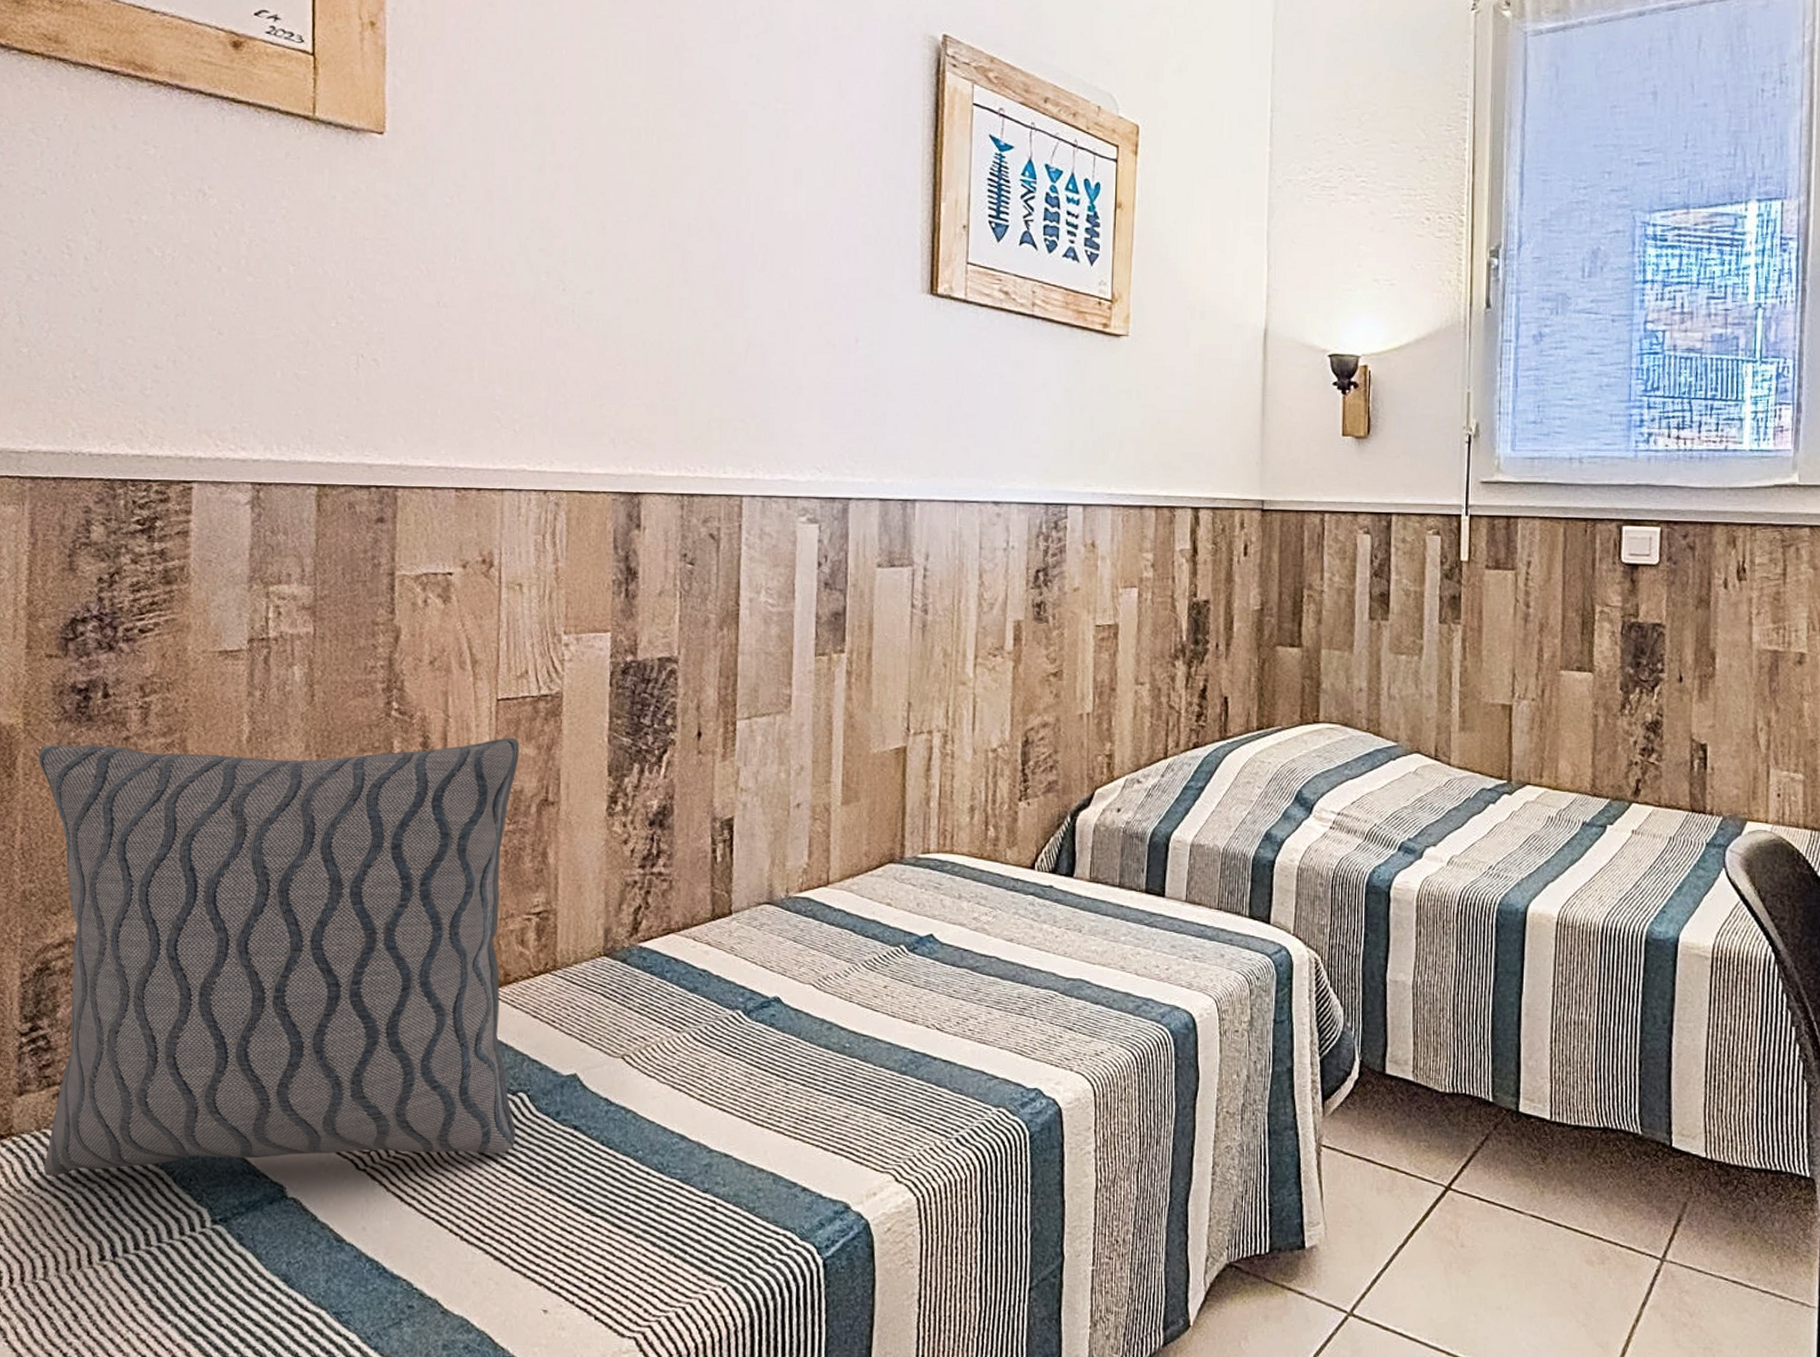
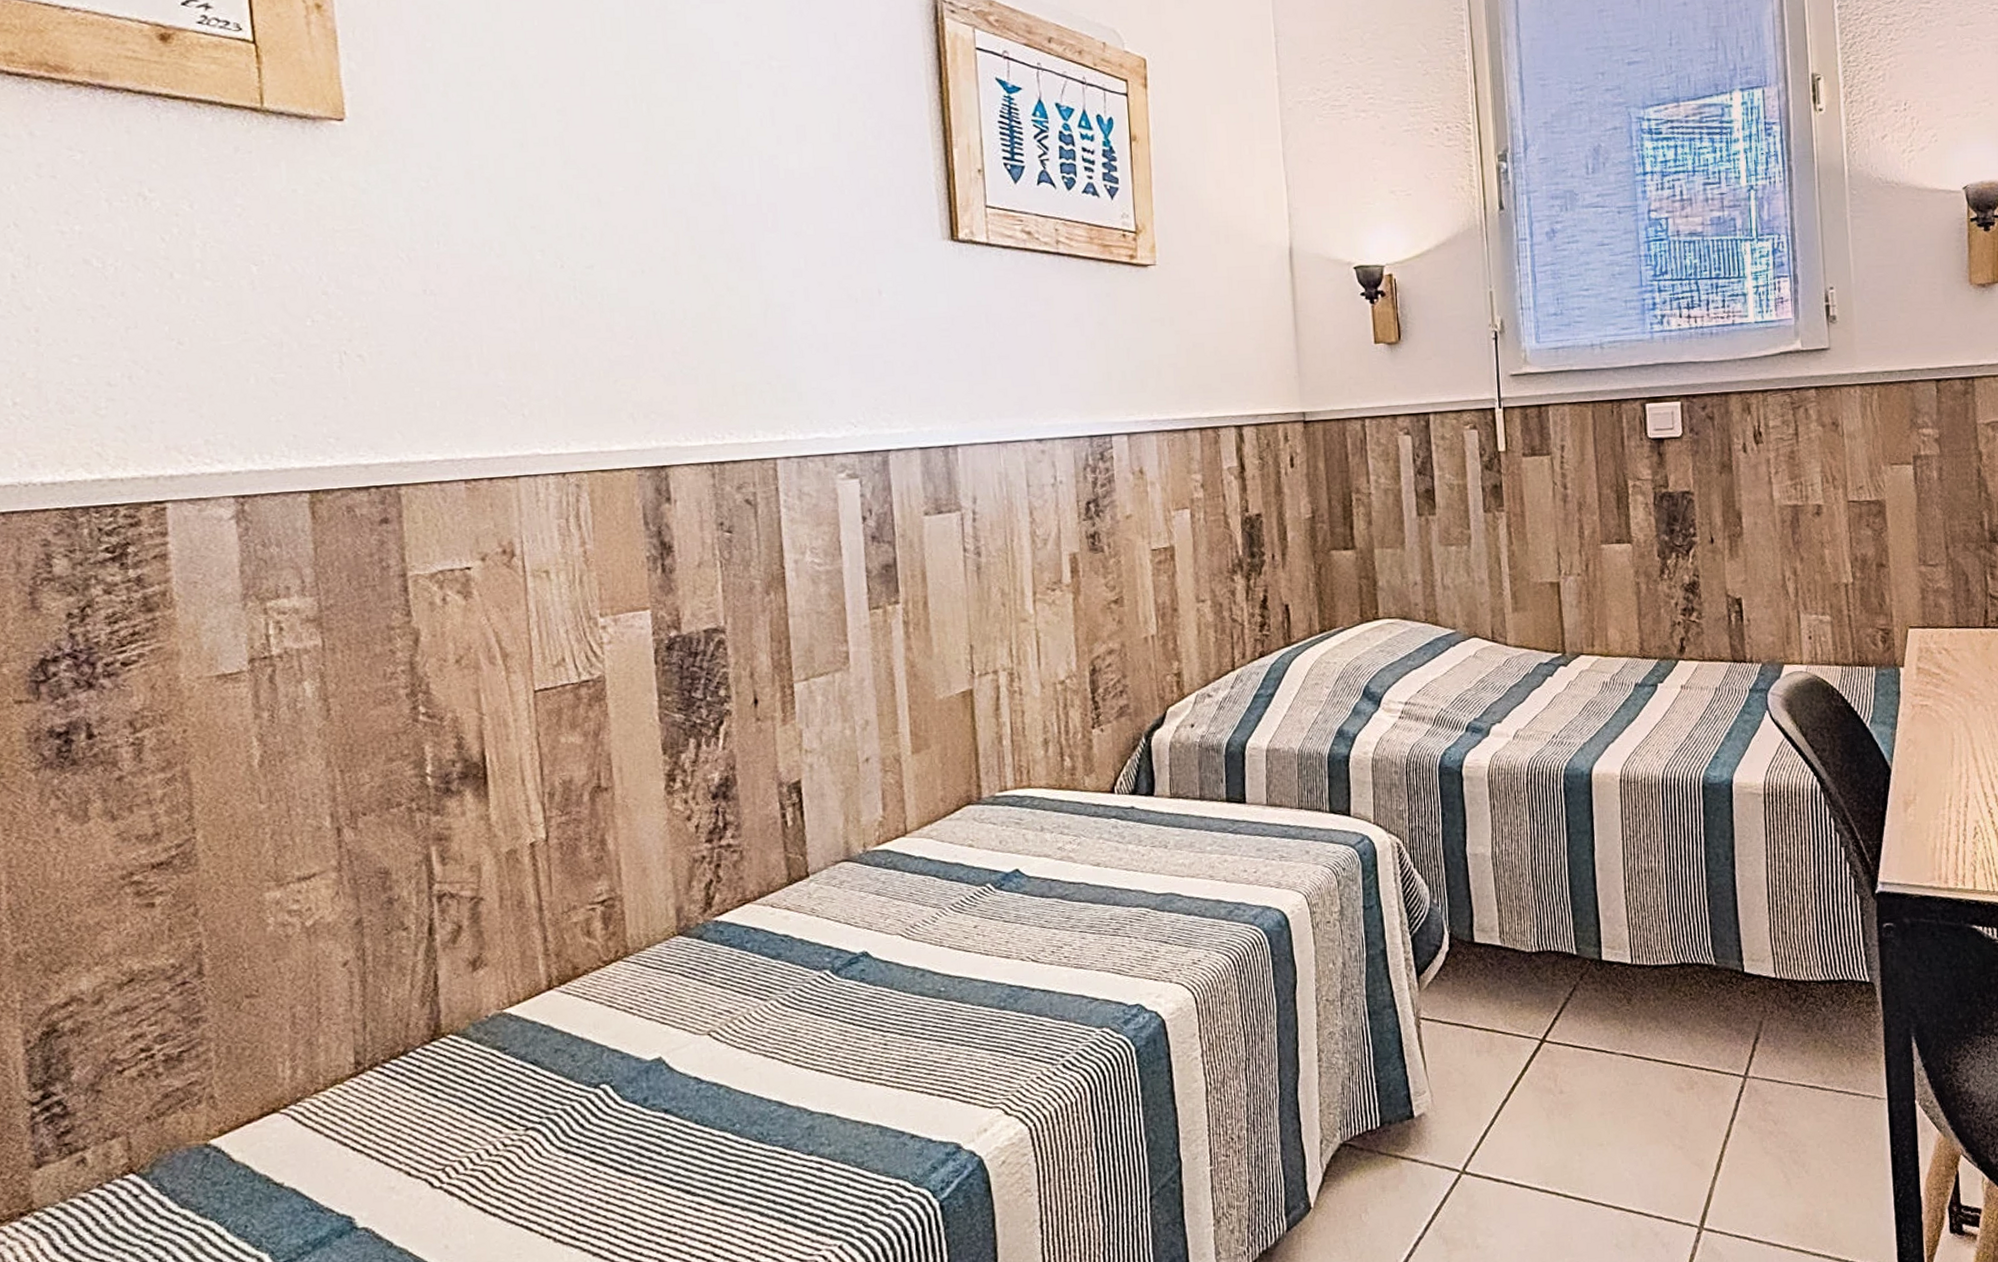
pillow: present [39,737,520,1177] -> none [18,727,603,1248]

